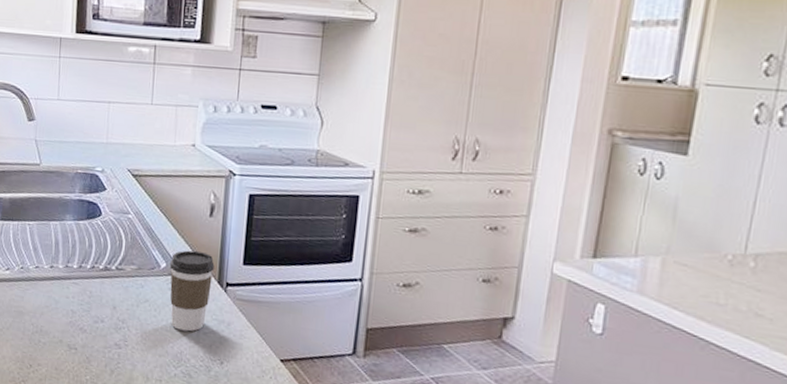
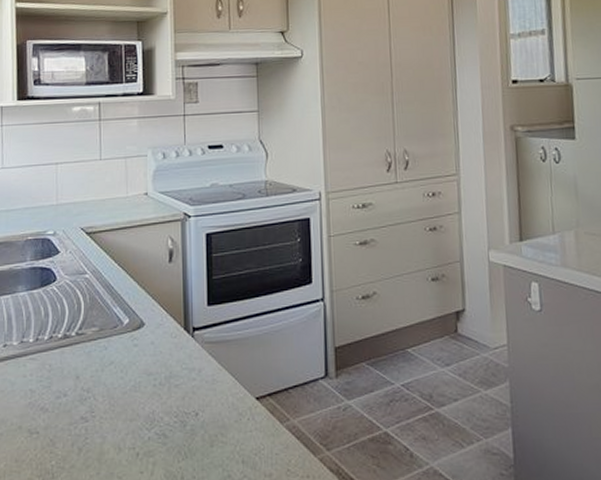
coffee cup: present [169,250,215,332] -> none [132,299,179,388]

